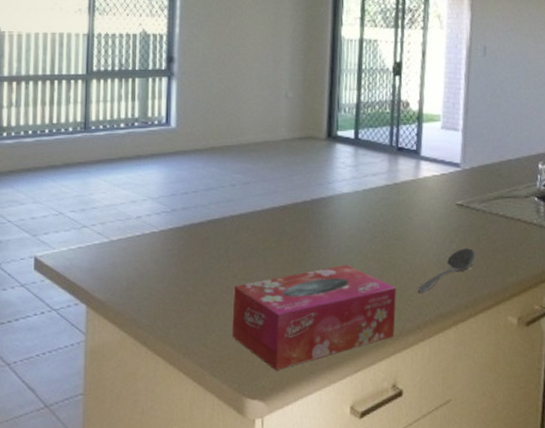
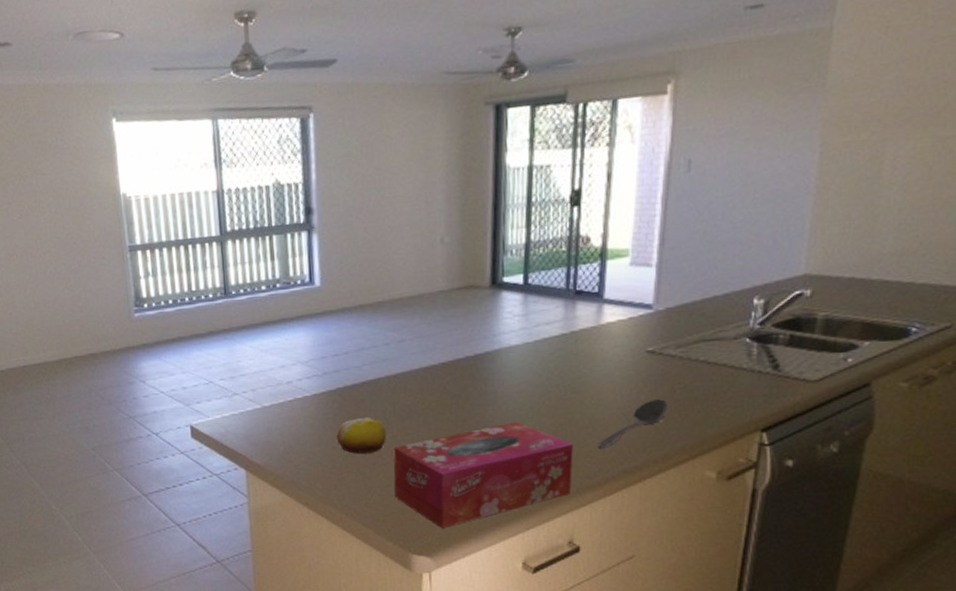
fruit: none [180,254,227,291] -> present [336,417,386,454]

